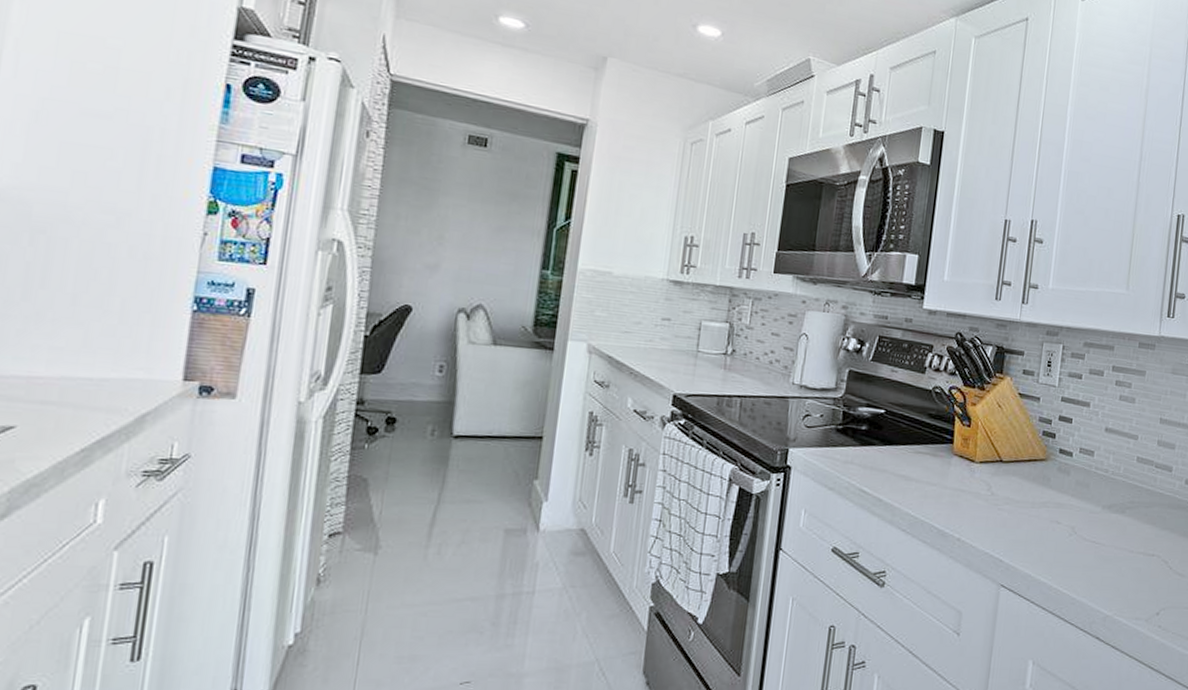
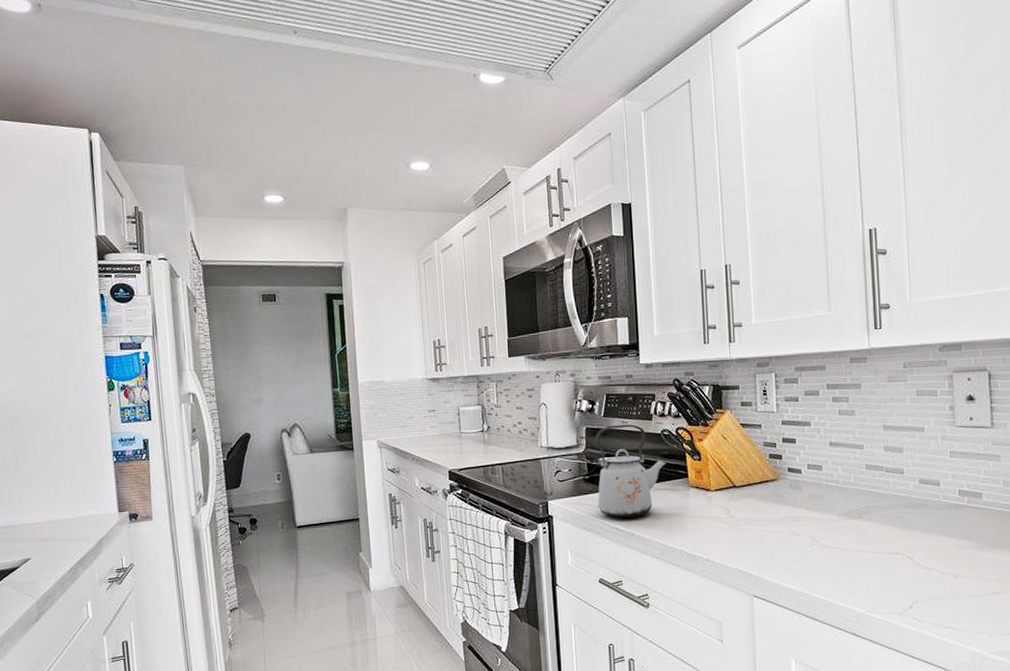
kettle: none [846,372,932,481] -> present [595,424,666,518]

